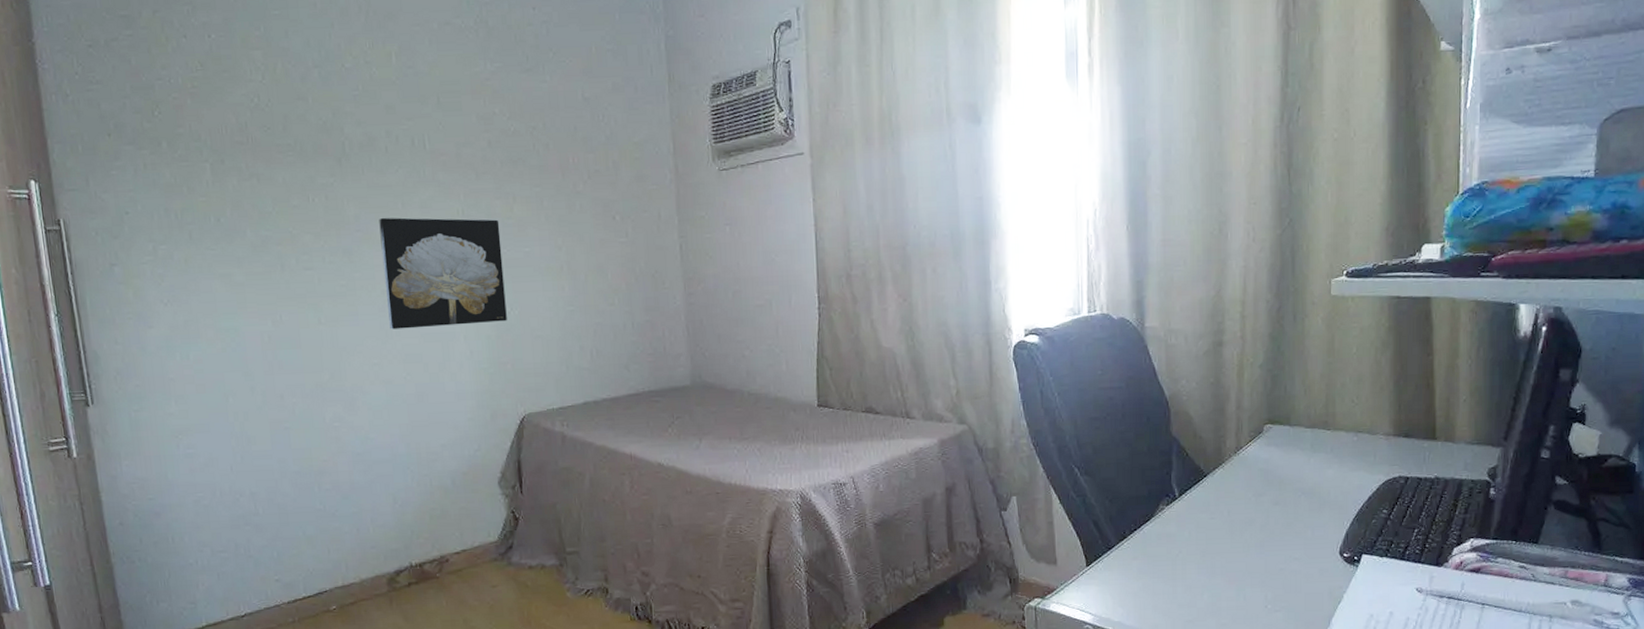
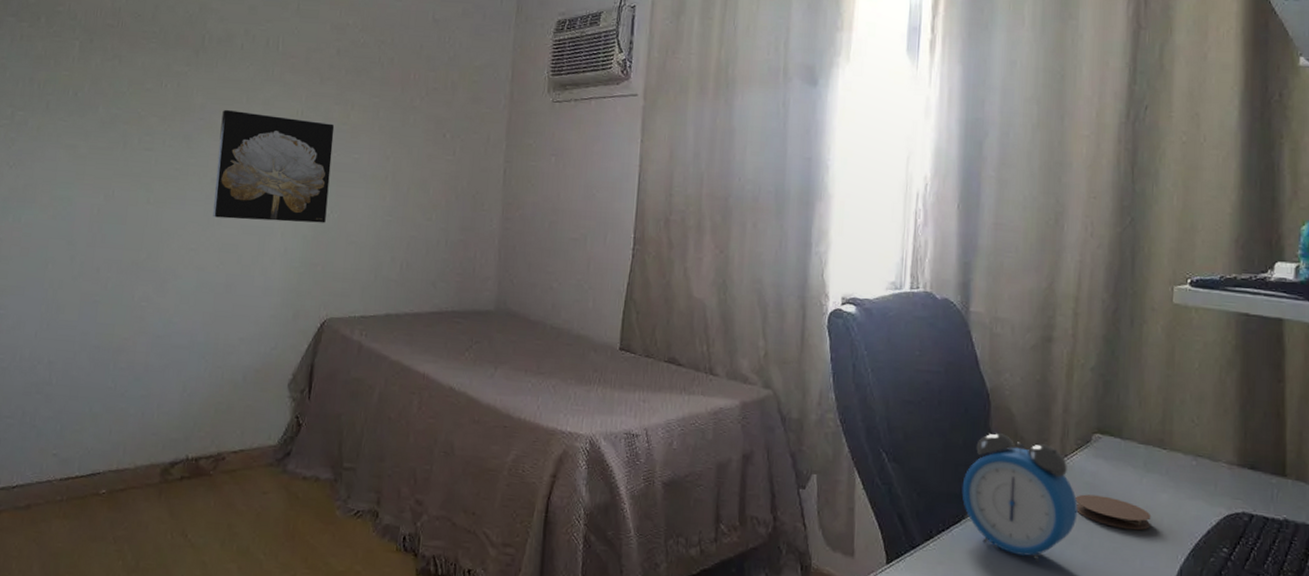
alarm clock: none [1149,435,1254,546] -> present [962,431,1078,562]
coaster: none [1252,479,1320,506] -> present [1075,494,1152,531]

